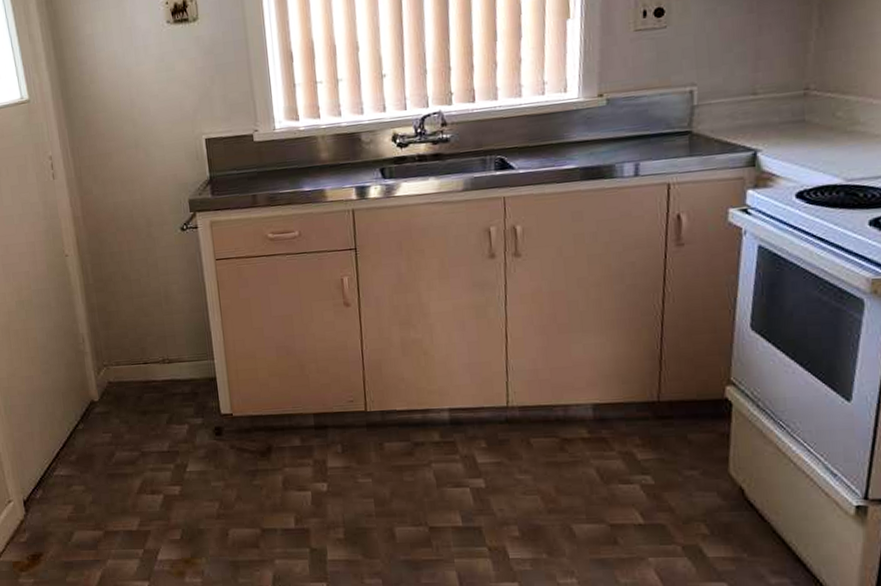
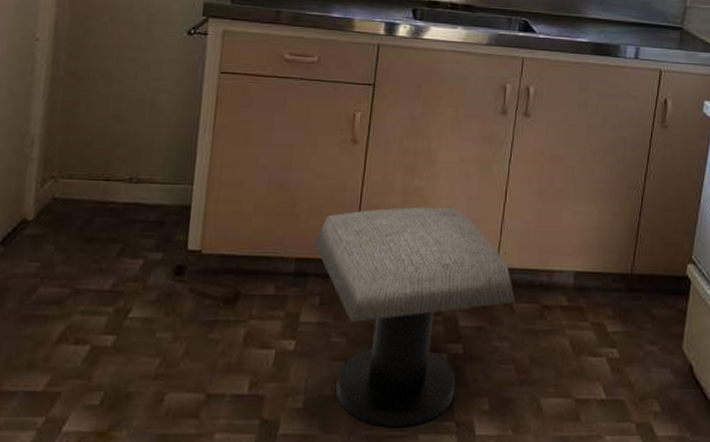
stool: none [327,354,532,552] -> present [314,206,516,427]

